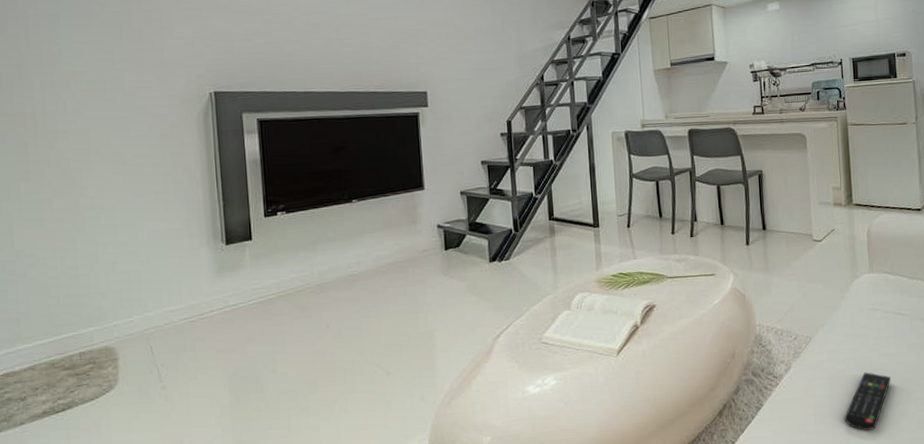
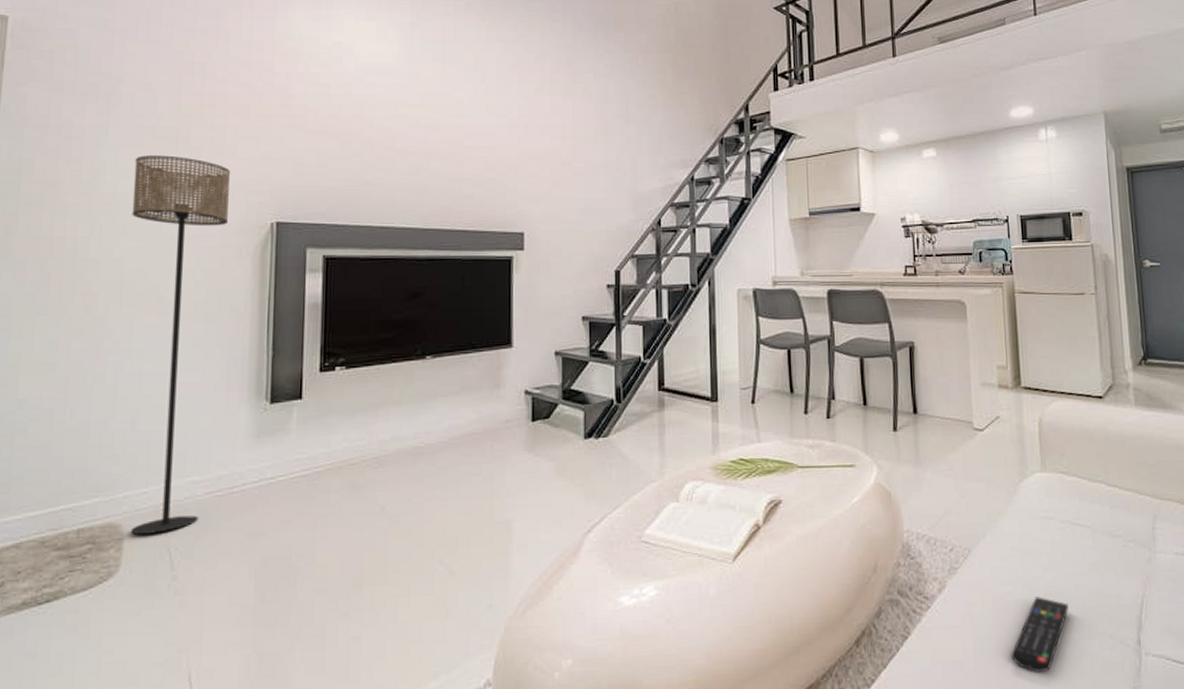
floor lamp: none [86,37,178,355] -> present [130,155,231,535]

